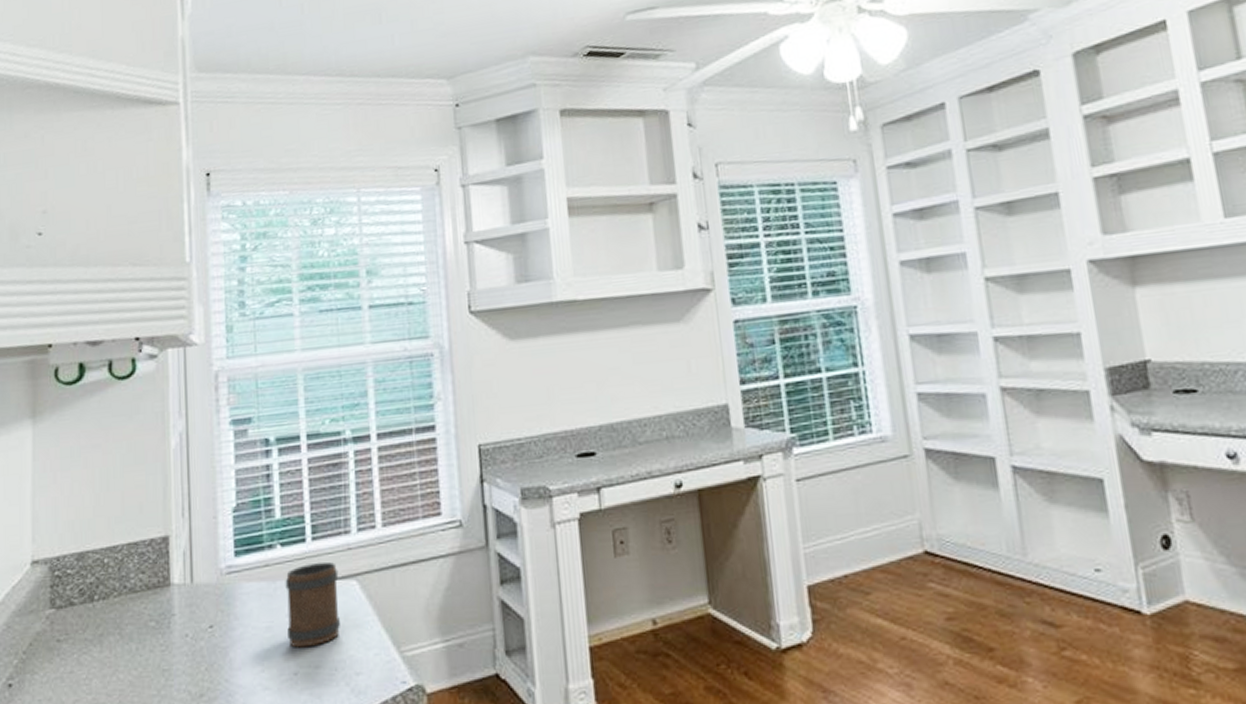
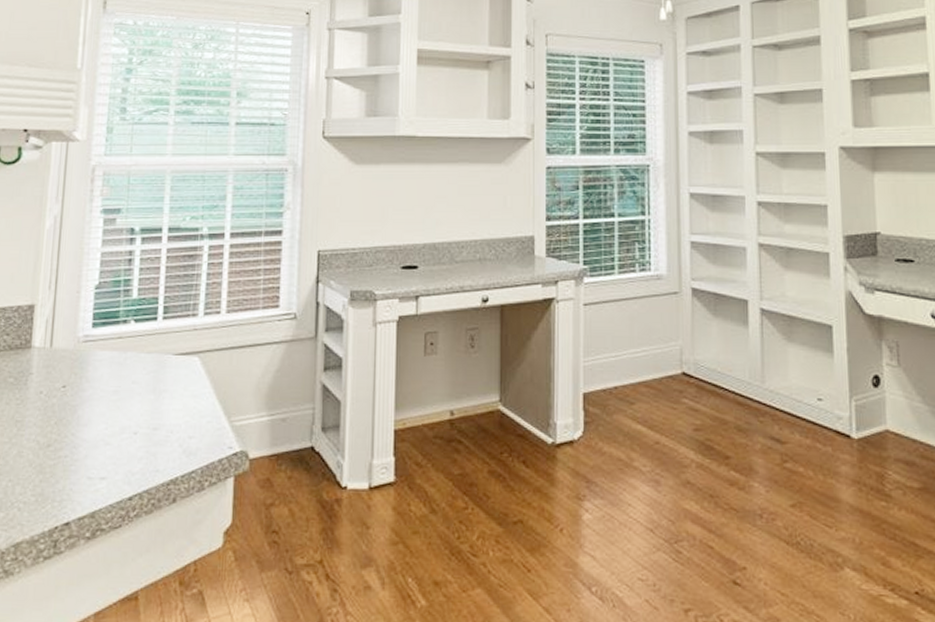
mug: present [285,561,340,648] -> none [132,338,183,411]

